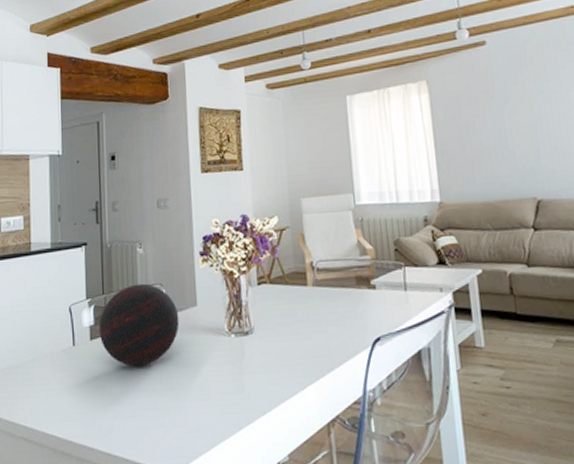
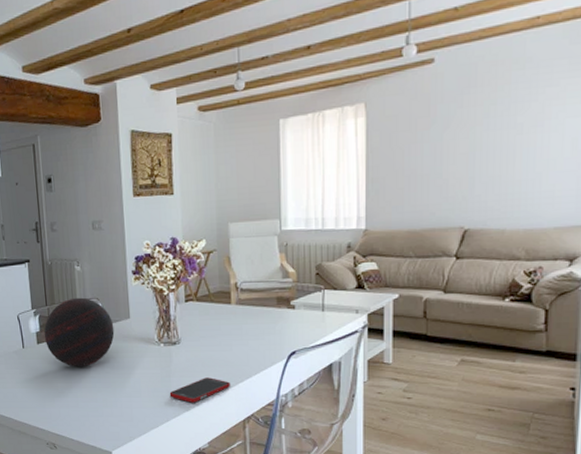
cell phone: none [242,372,312,405] -> present [169,377,231,403]

